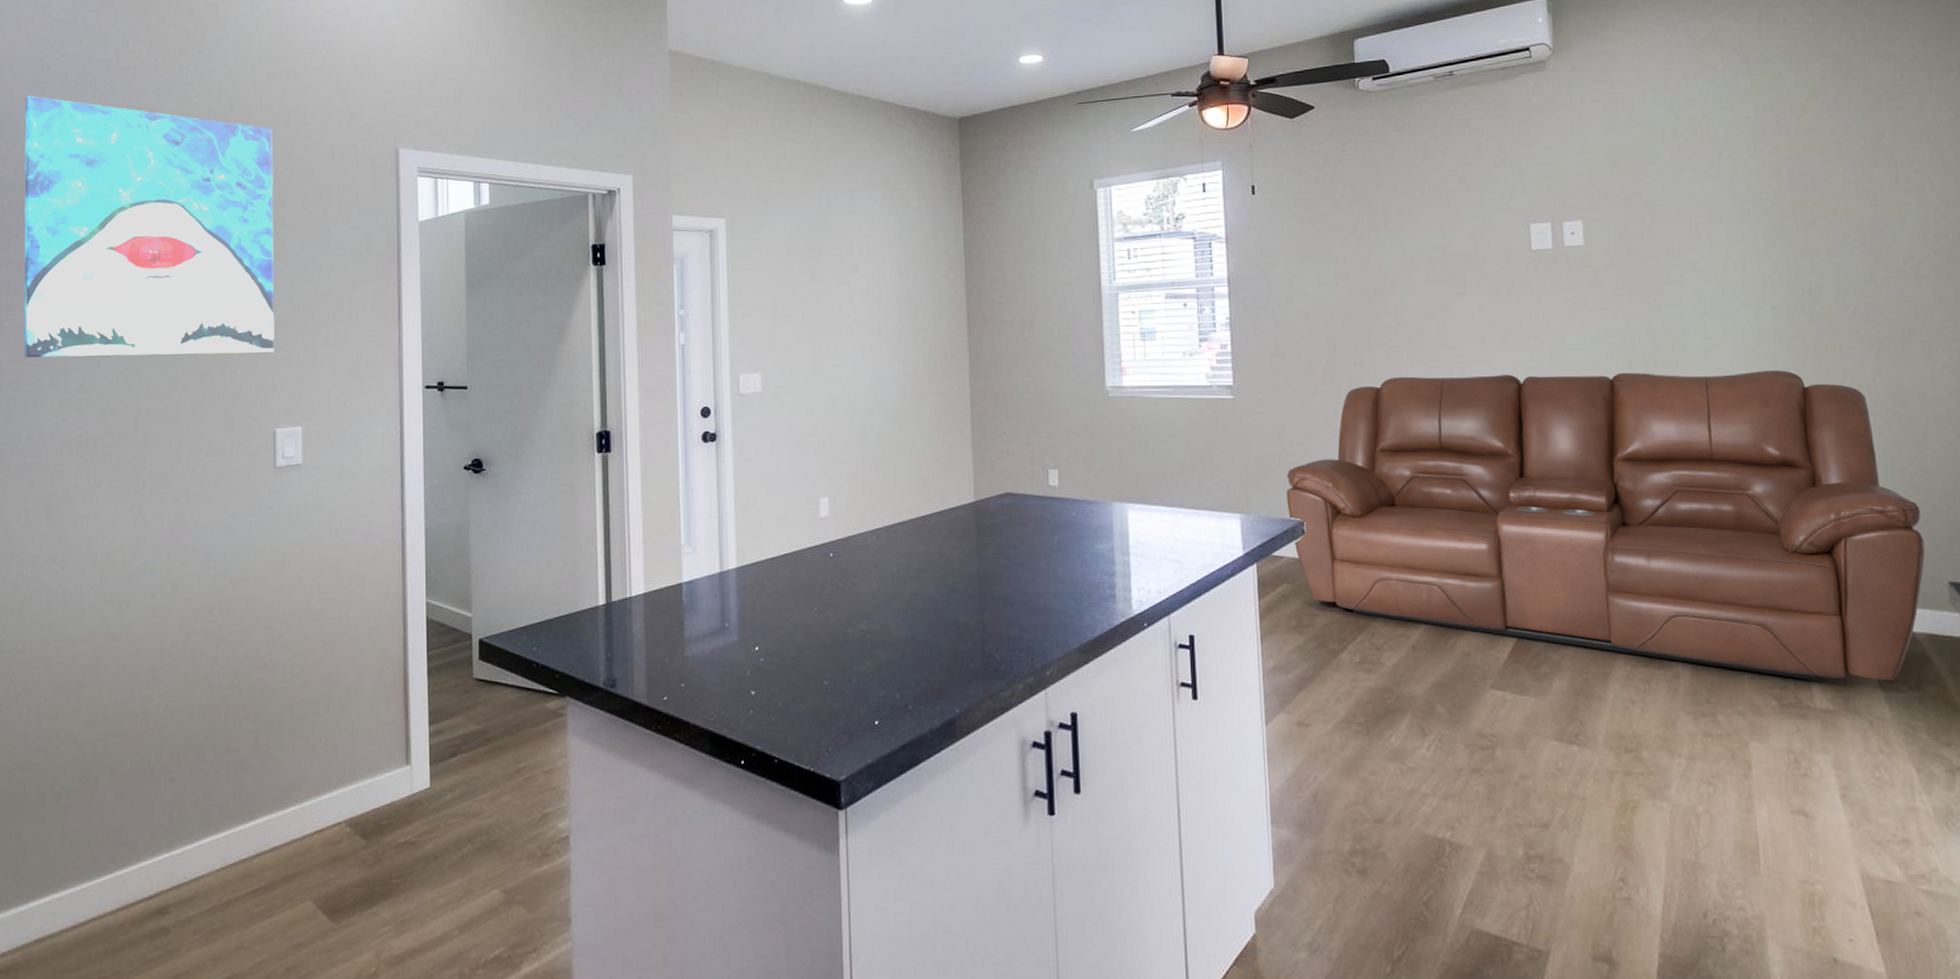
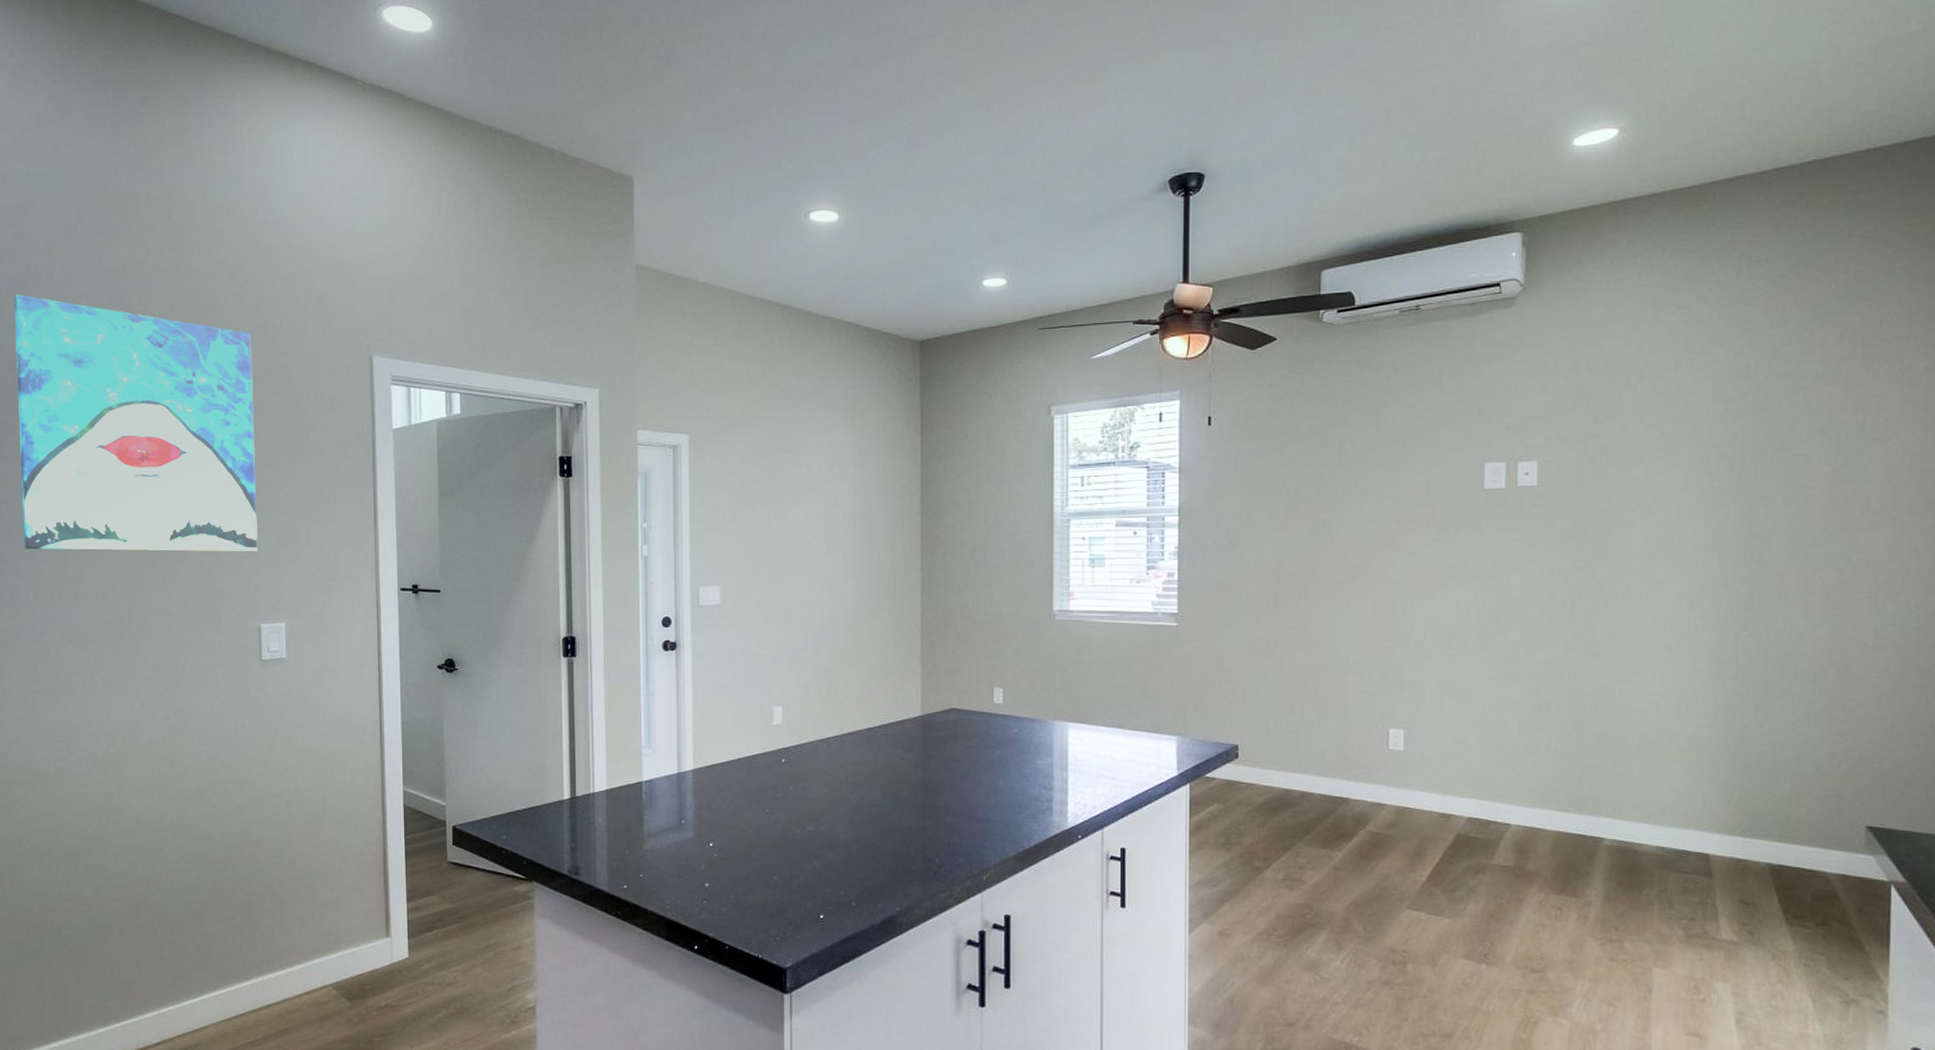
sofa: present [1287,370,1925,681] -> none [1223,610,1847,916]

